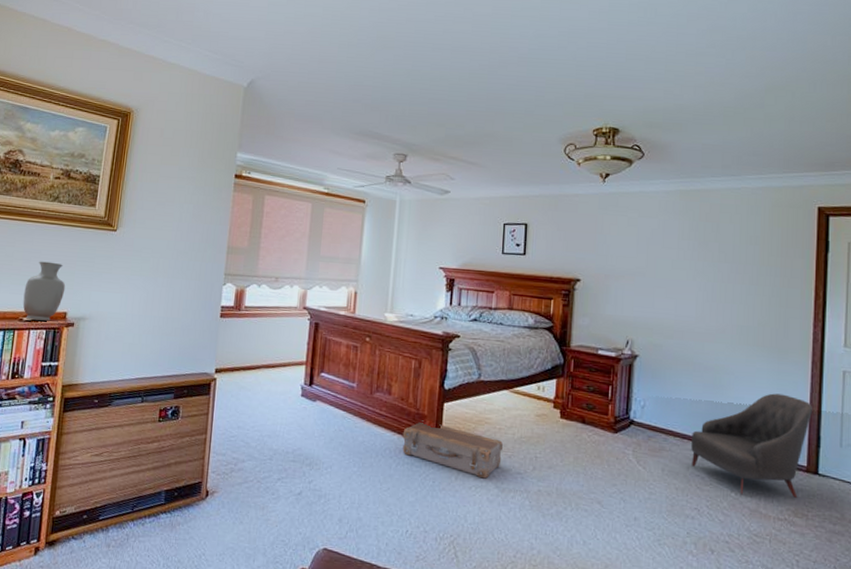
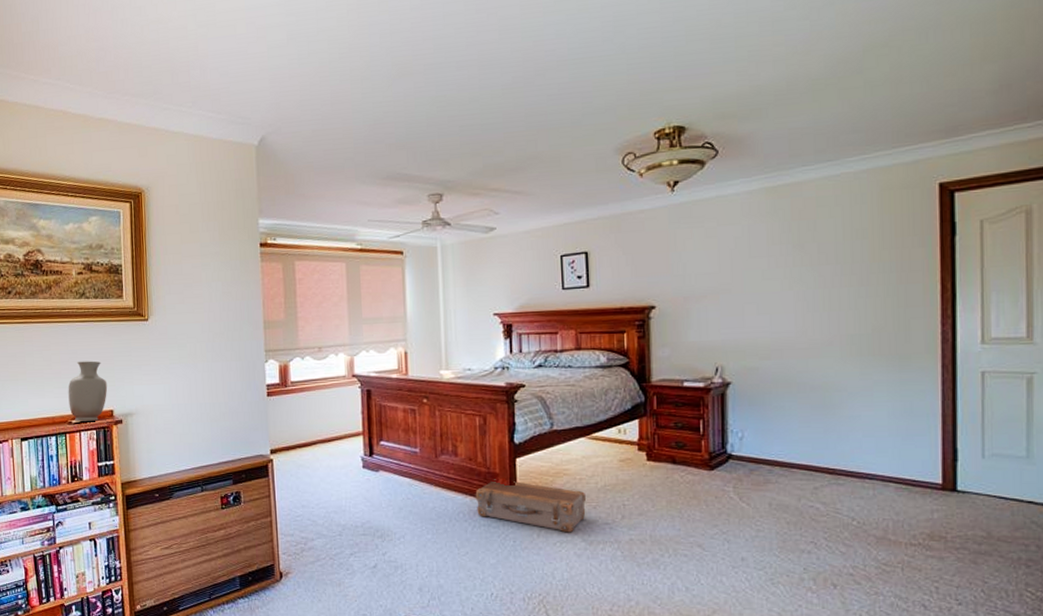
leather: present [691,393,812,498] -> none [801,406,945,523]

